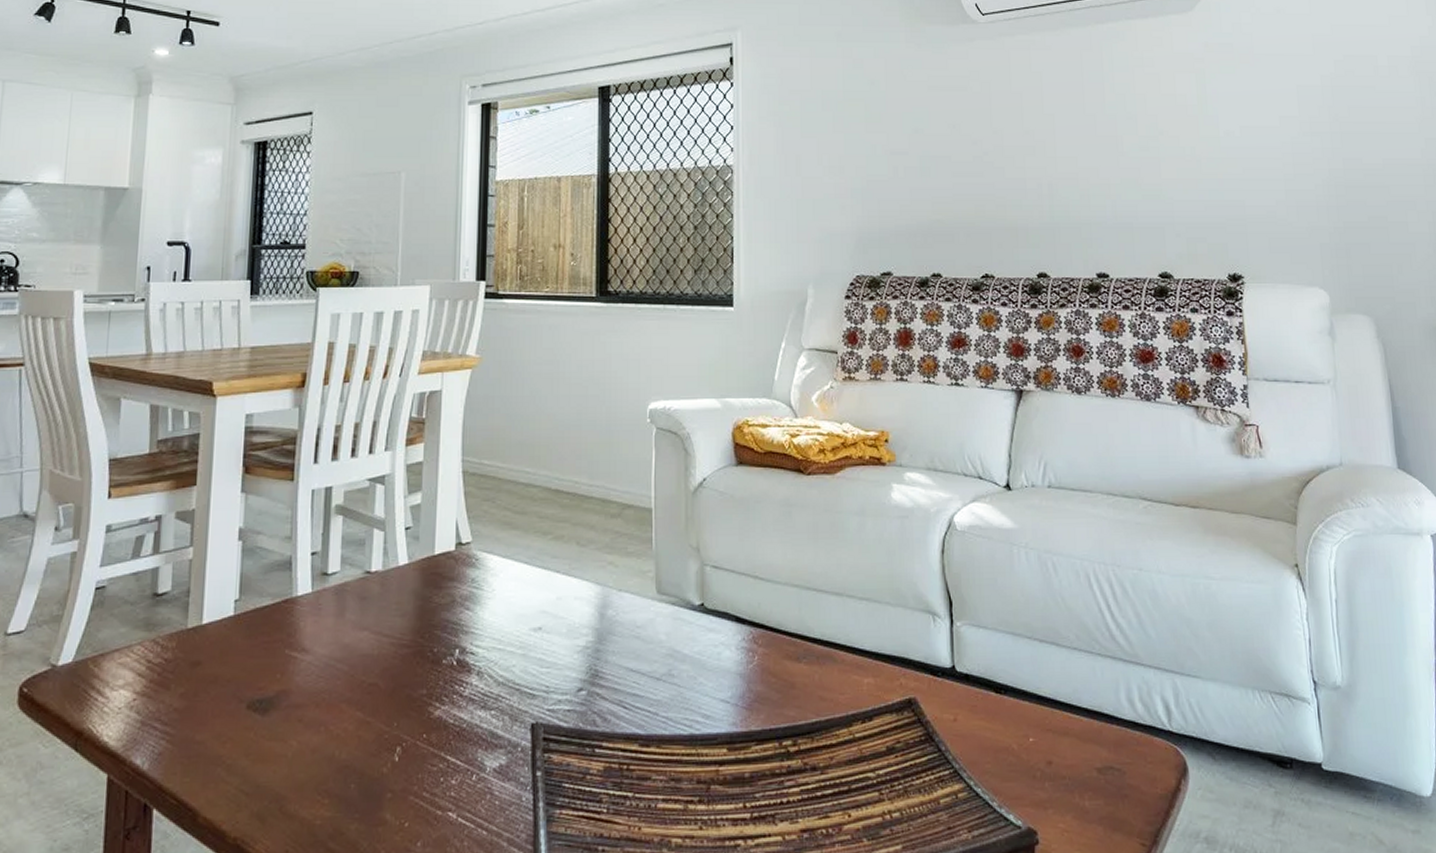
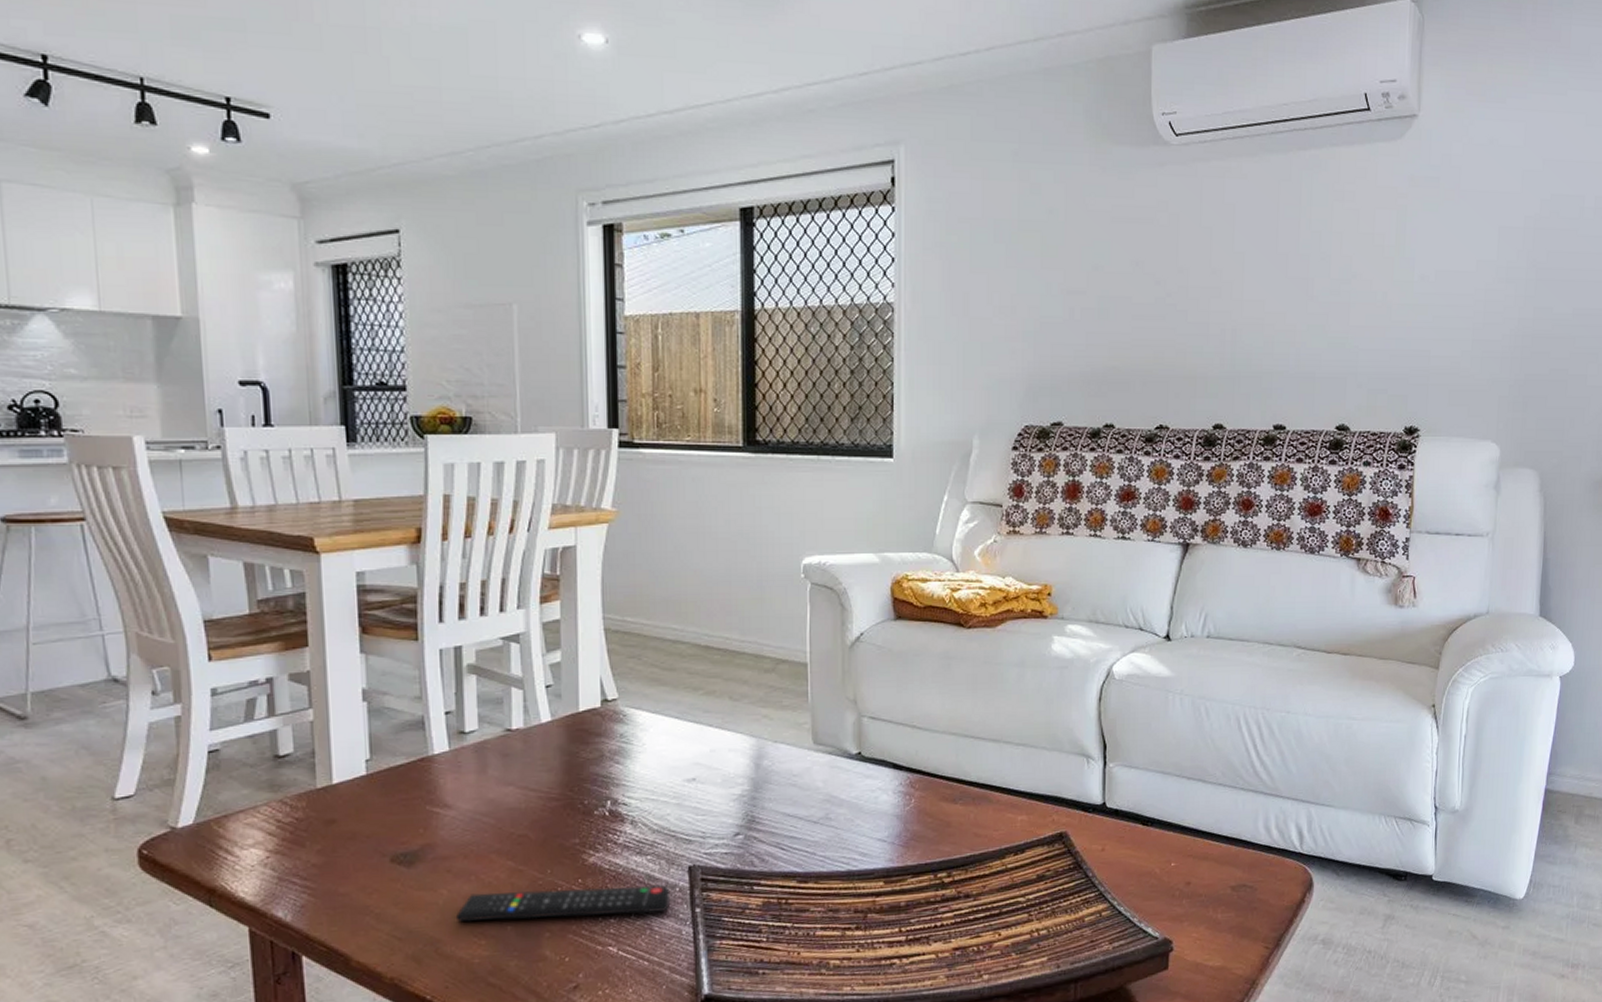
remote control: none [302,743,511,778] -> present [455,885,669,922]

